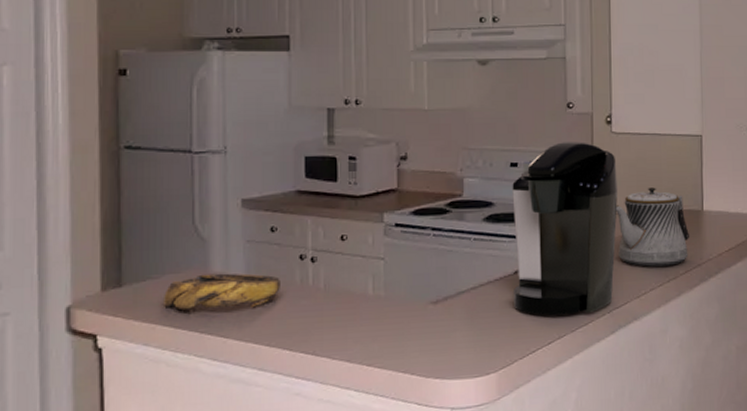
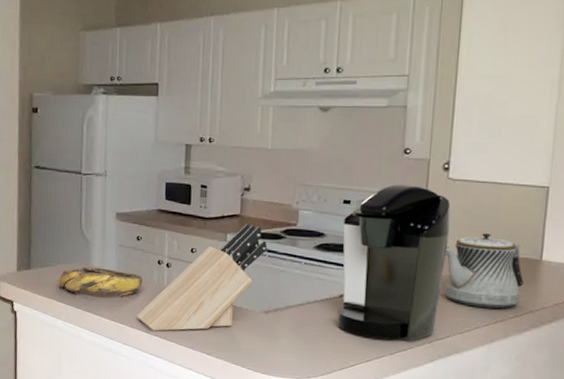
knife block: none [274,199,431,346] -> present [136,223,267,331]

